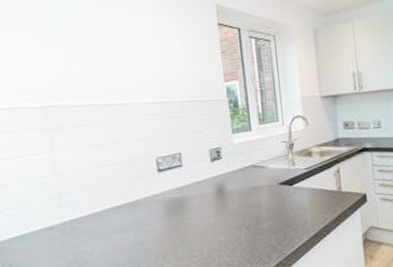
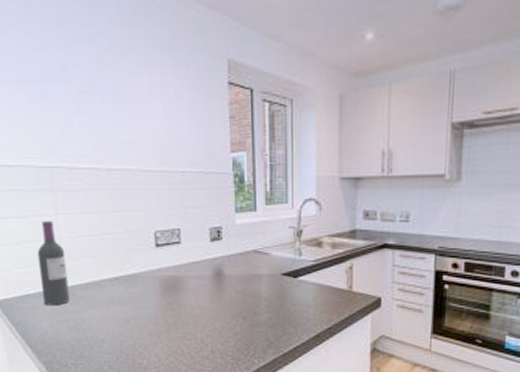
wine bottle: none [32,159,70,244] -> present [37,221,70,306]

